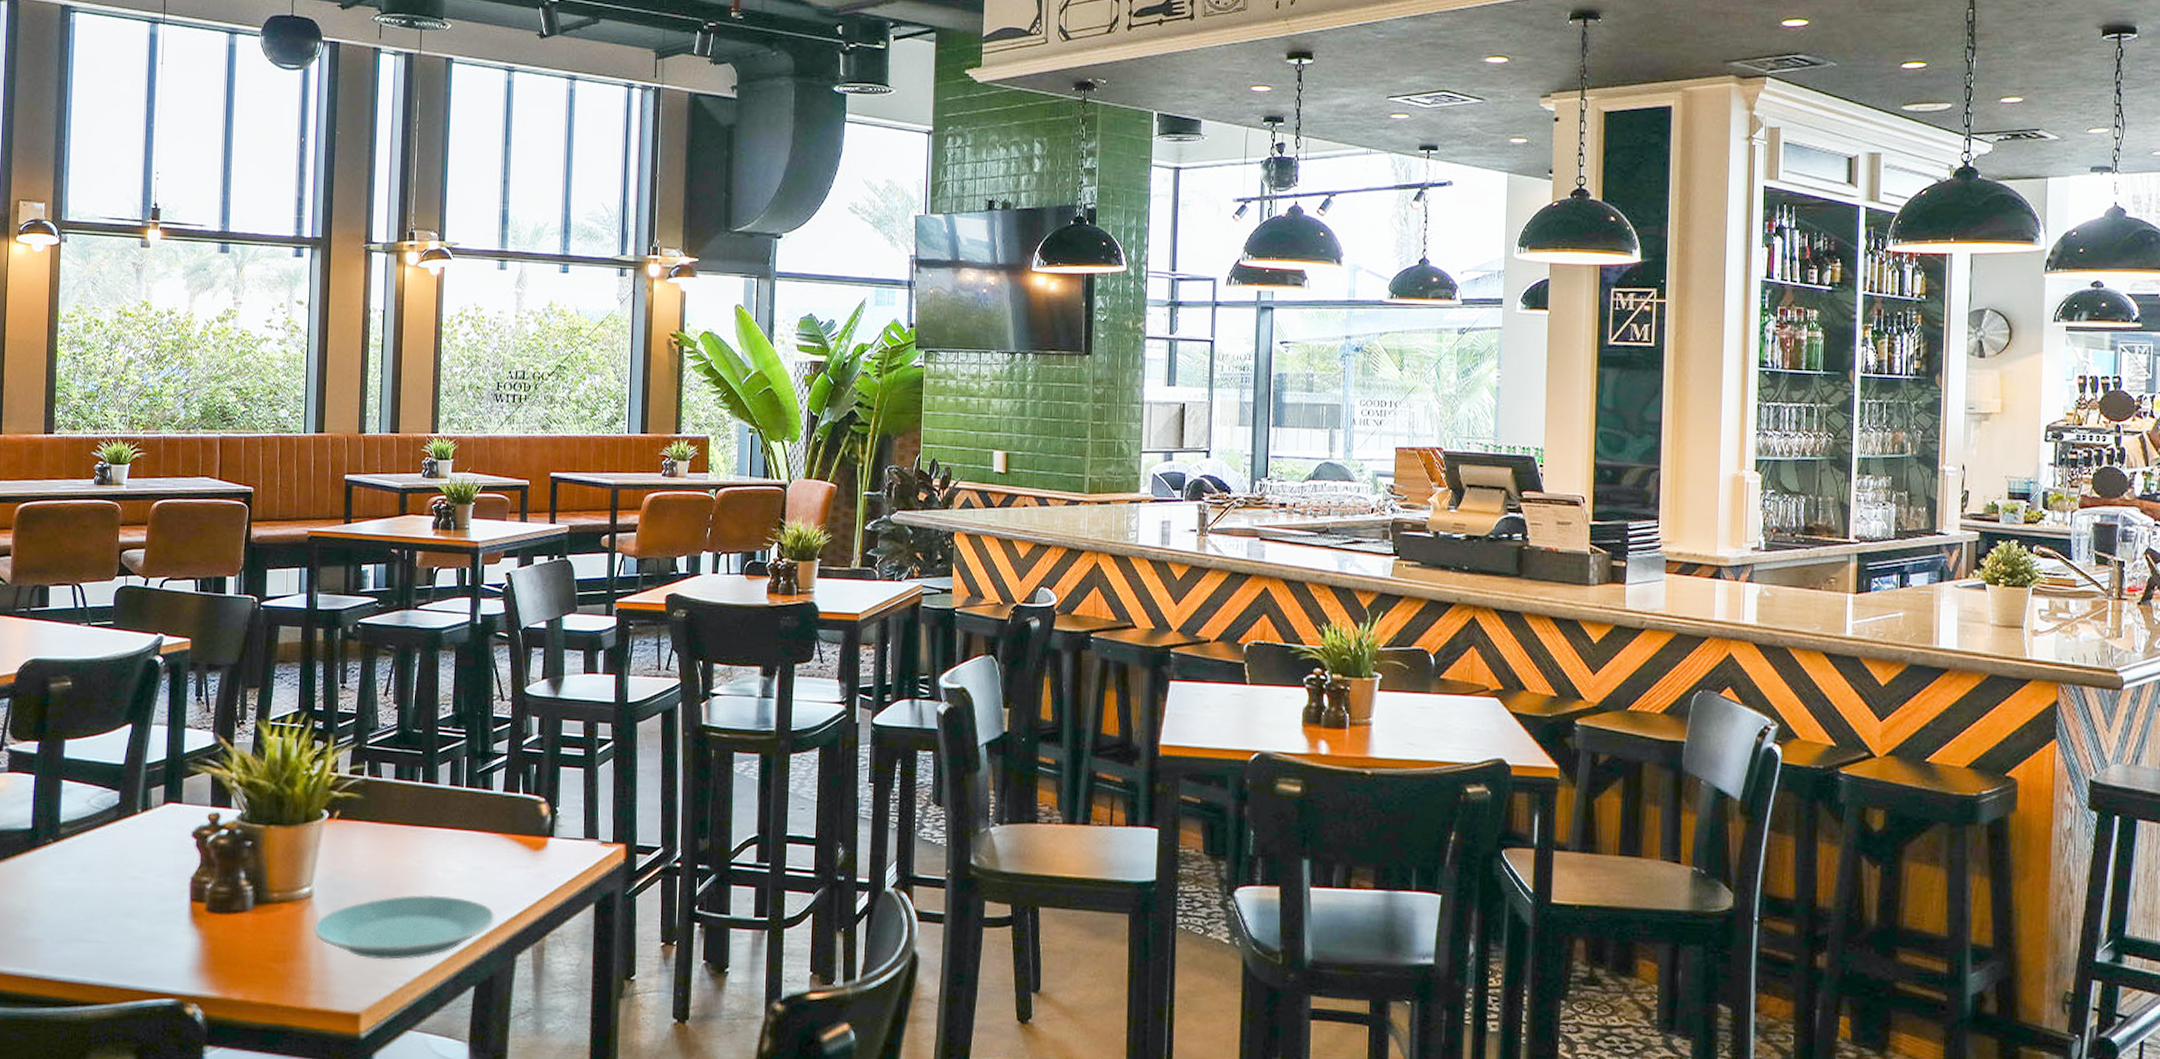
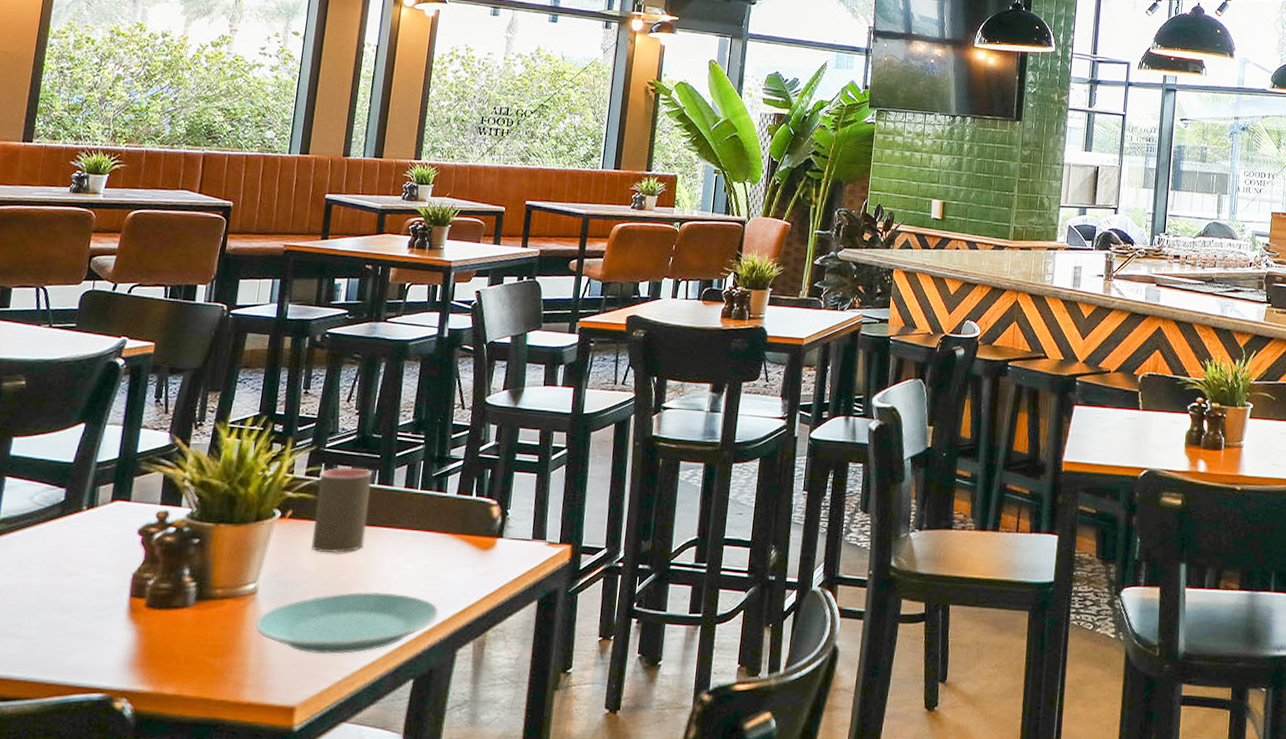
cup: none [362,765,416,855] -> present [312,467,372,553]

